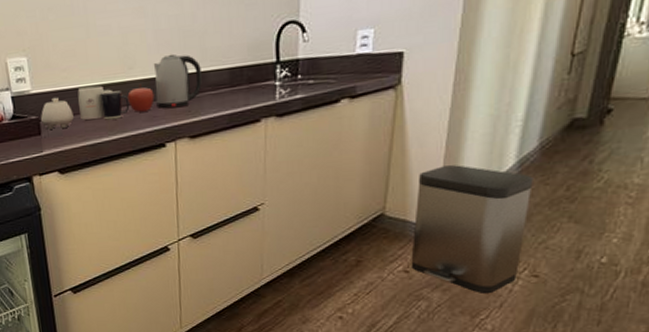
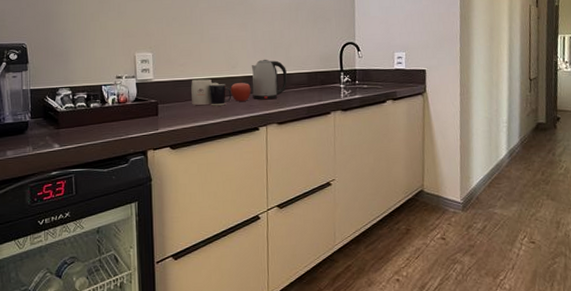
sugar bowl: present [40,97,74,130] -> none [158,85,186,112]
pedal bin: present [411,165,533,293] -> none [444,153,521,257]

